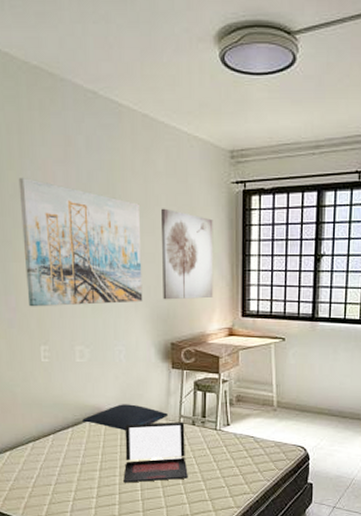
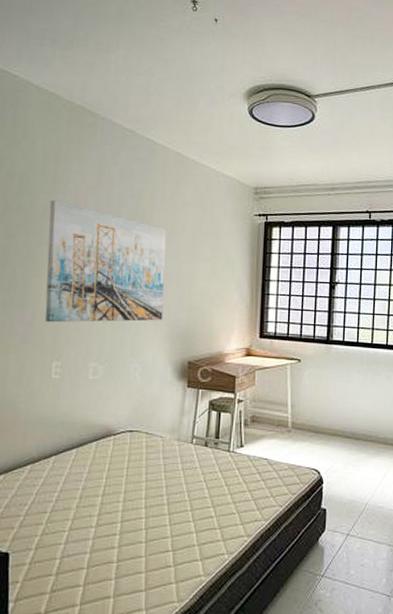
pillow: present [82,404,168,431] -> none [89,423,180,452]
laptop: present [123,421,188,483] -> none [127,442,197,510]
wall art: present [160,208,214,300] -> none [183,234,236,320]

